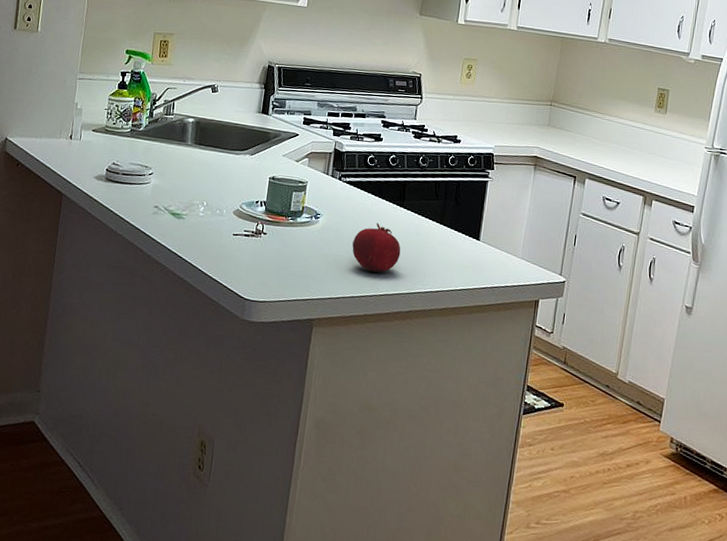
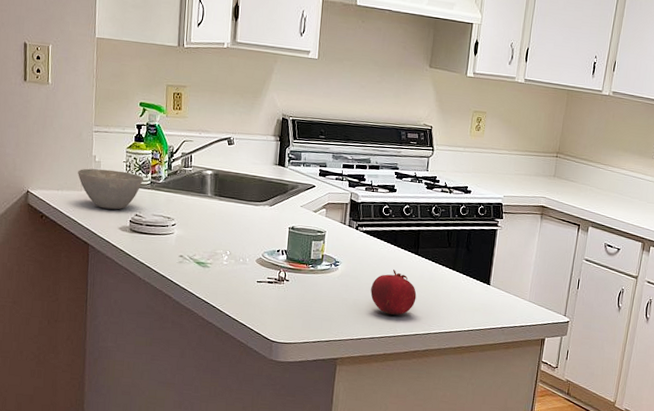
bowl: none [58,115,124,158] -> present [78,168,143,210]

